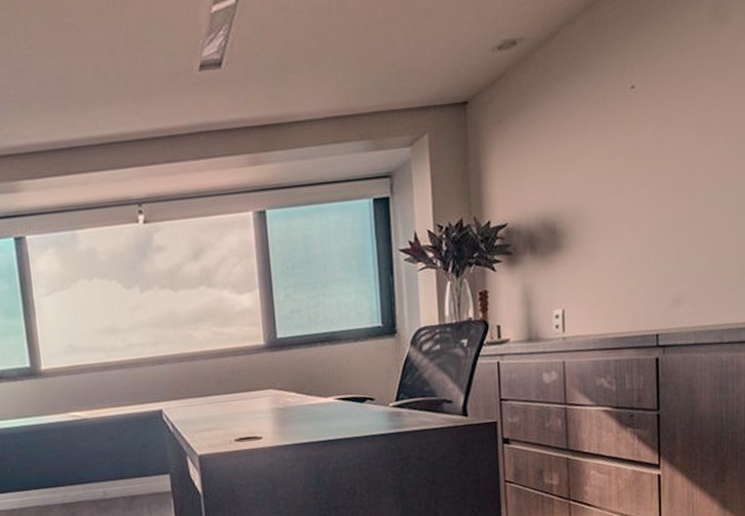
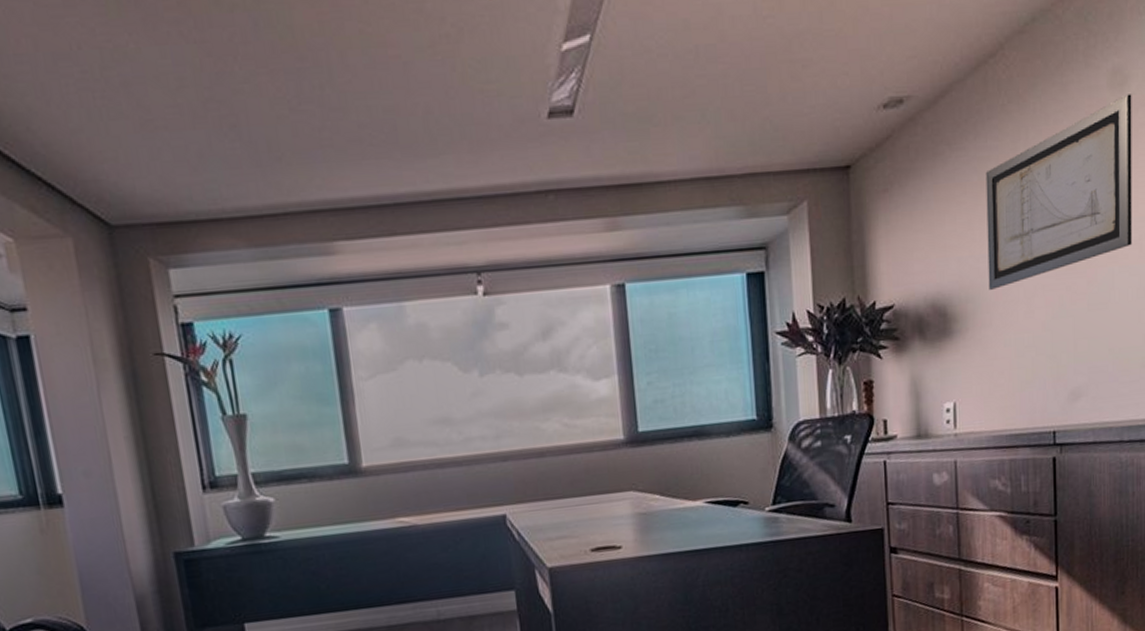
wall art: none [593,27,733,208] -> present [985,94,1132,290]

